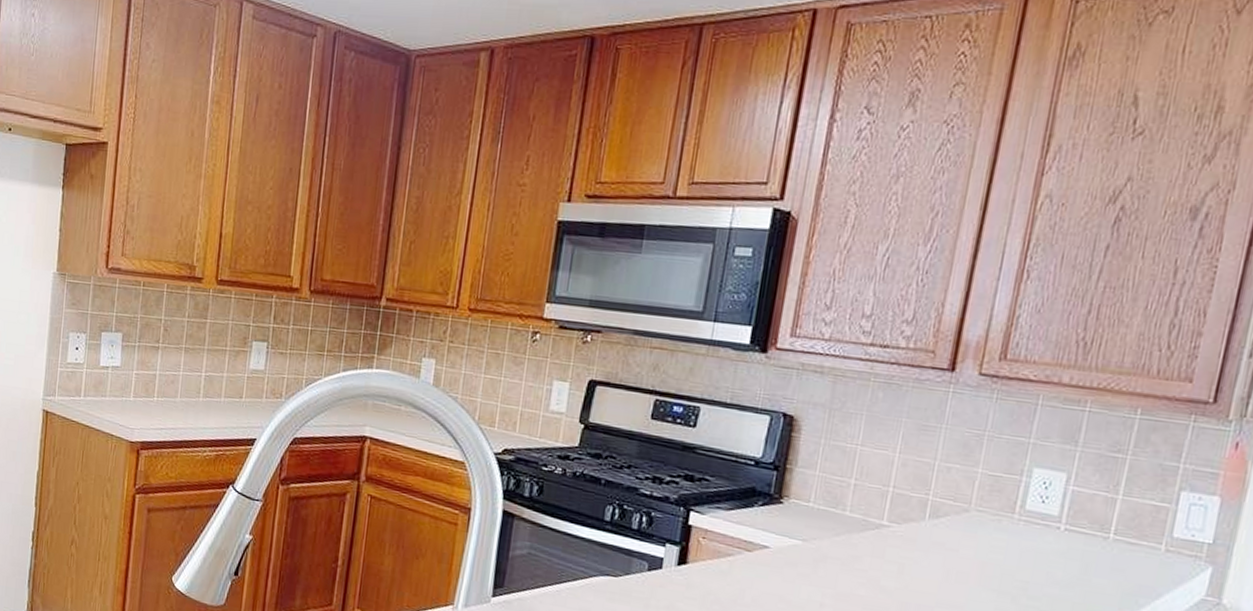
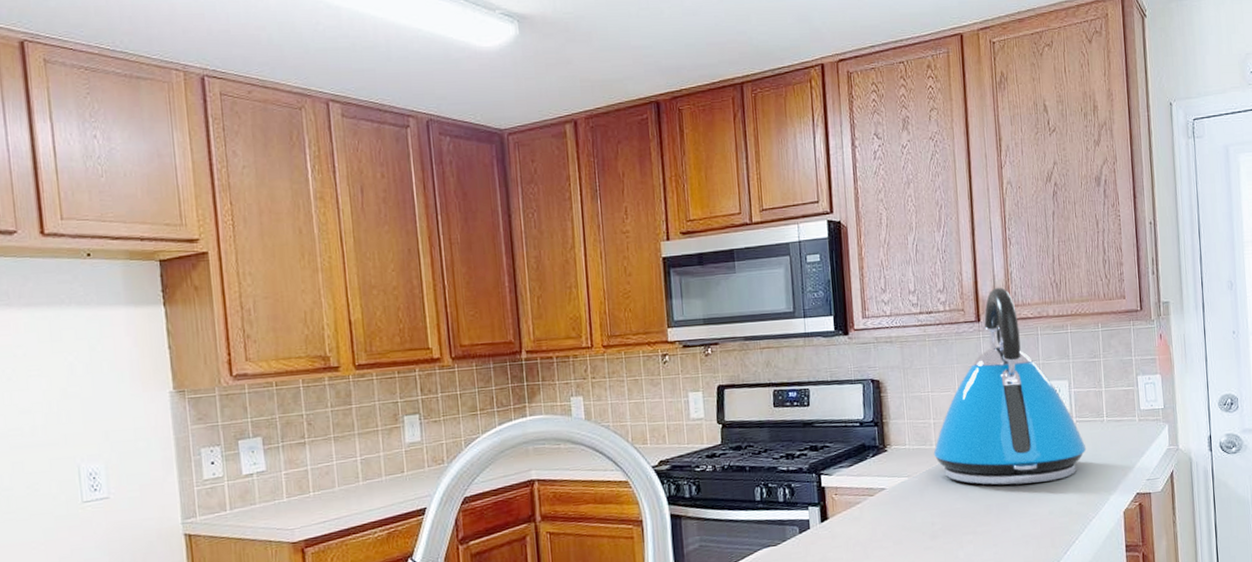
kettle: none [844,331,1071,598] -> present [933,287,1087,486]

